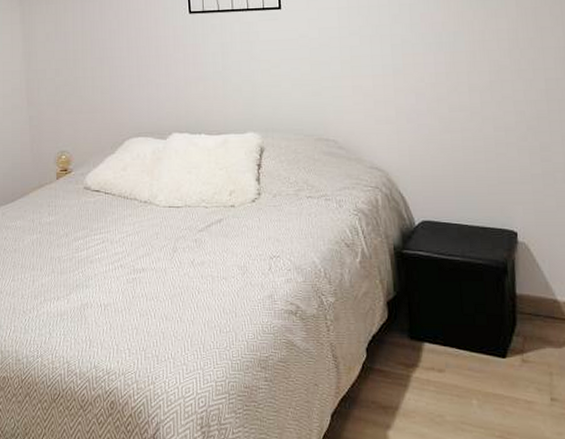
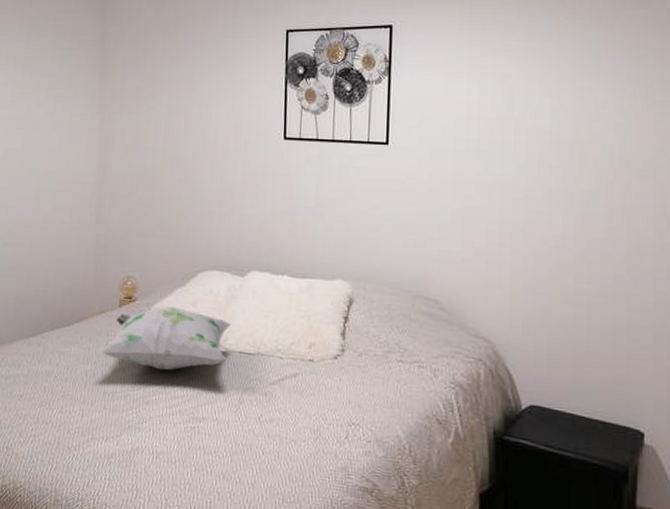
decorative pillow: none [44,173,160,232] -> present [101,306,232,370]

